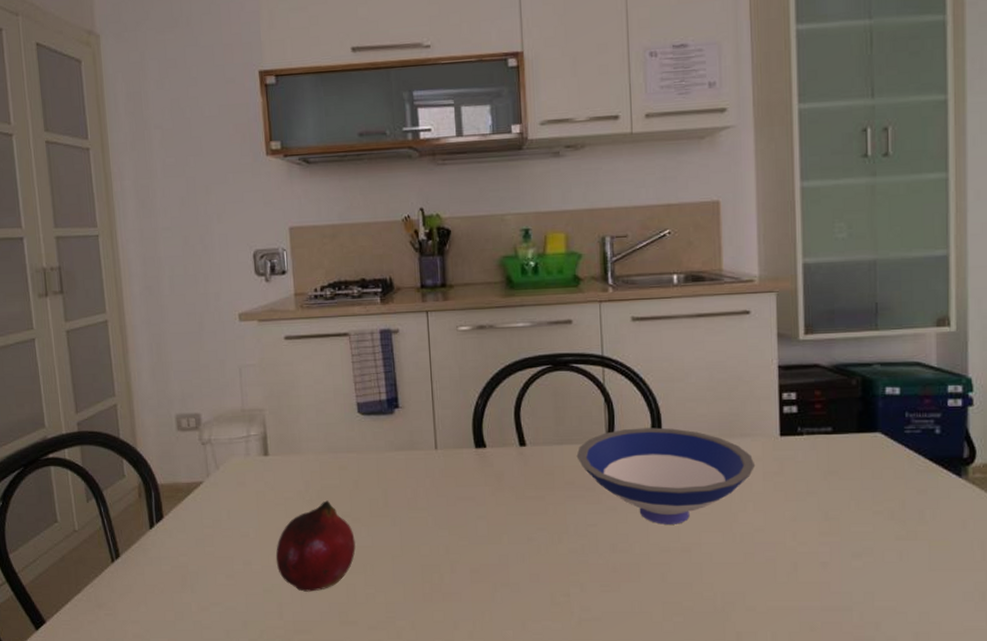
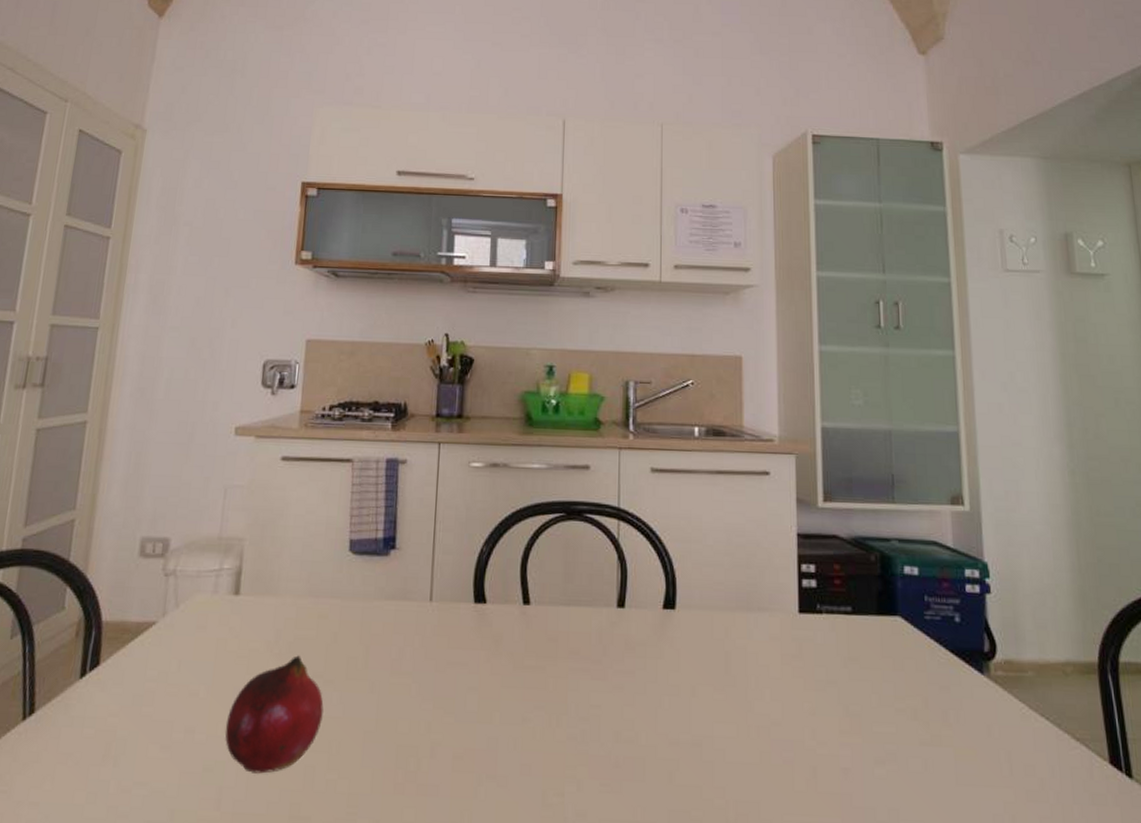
bowl: present [576,427,756,525] -> none [584,592,773,711]

